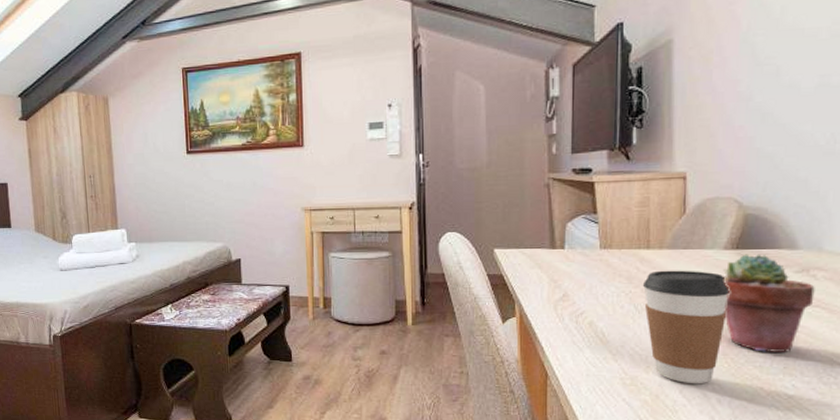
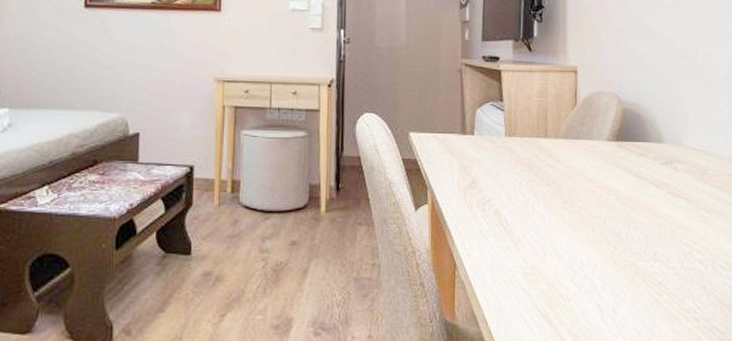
coffee cup: present [642,270,730,384] -> none [541,159,612,272]
potted succulent: present [723,254,815,352] -> none [606,146,676,240]

